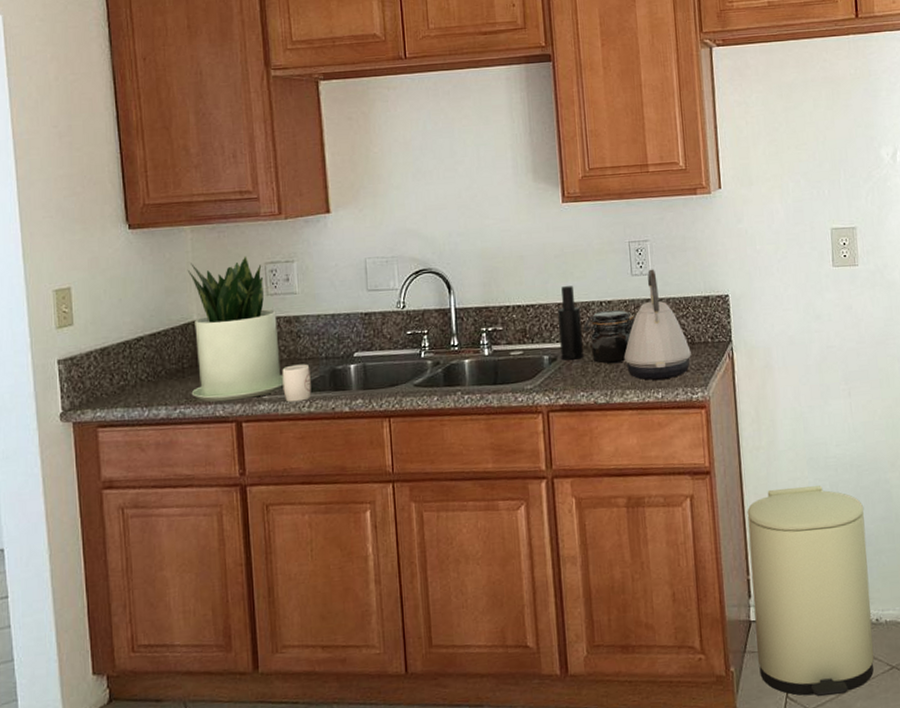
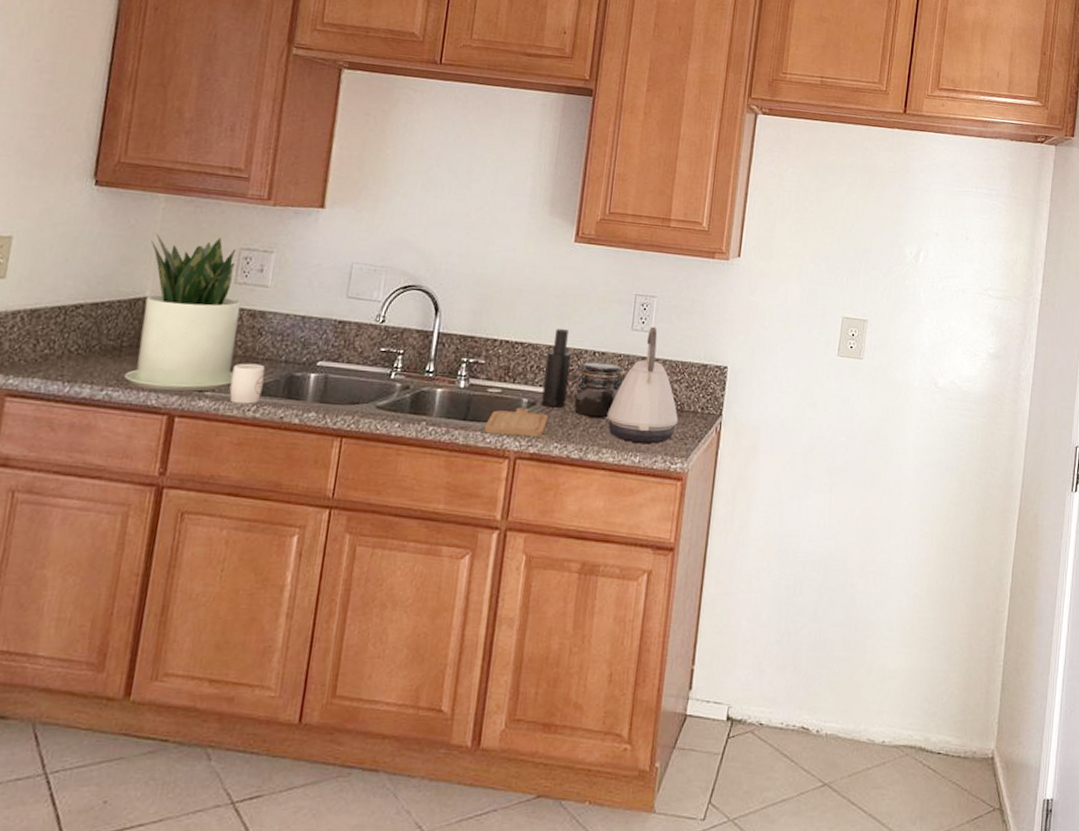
chopping board: none [514,364,571,394] -> present [484,407,548,437]
pedal bin: present [747,486,874,697] -> none [685,576,825,807]

